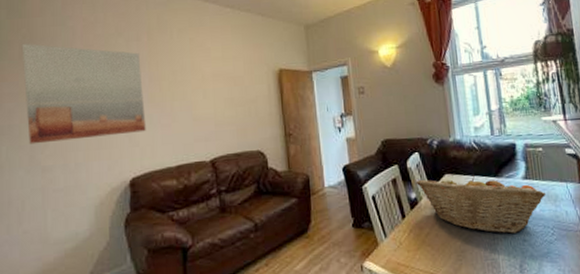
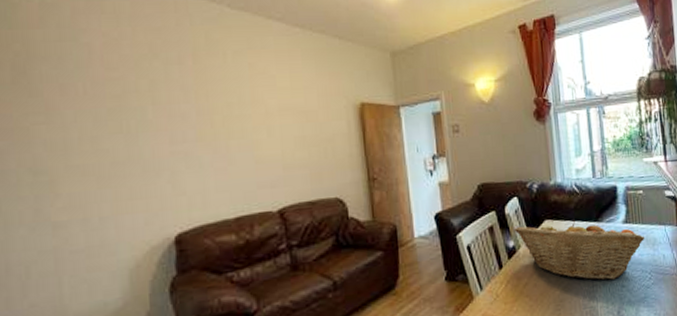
wall art: present [21,44,146,145] -> none [14,64,194,195]

